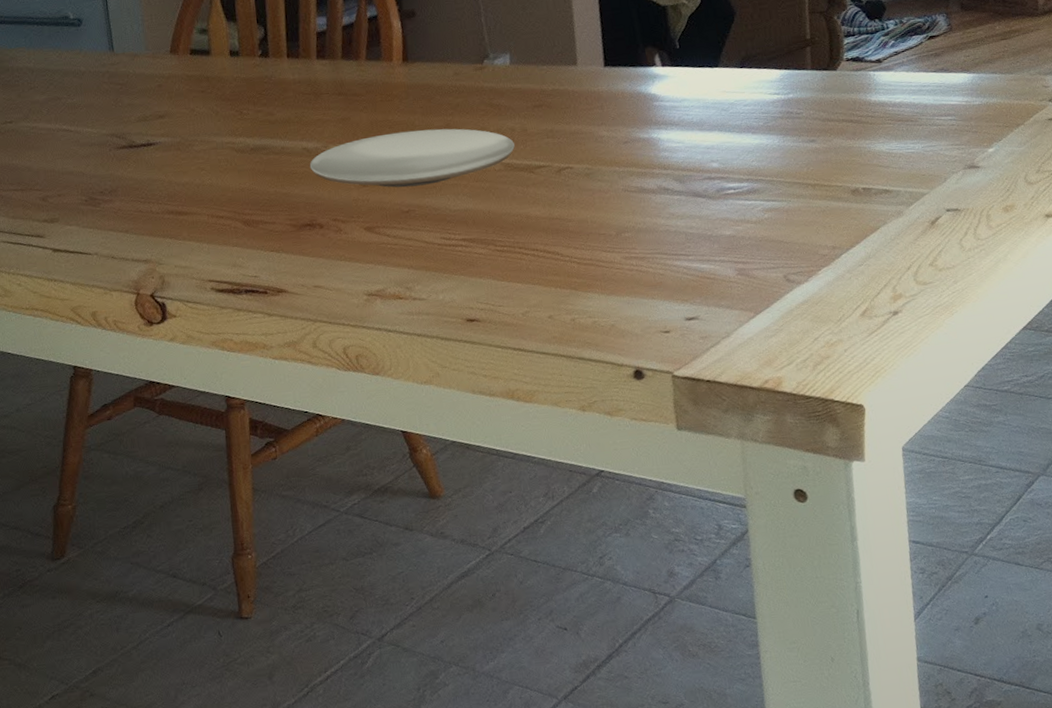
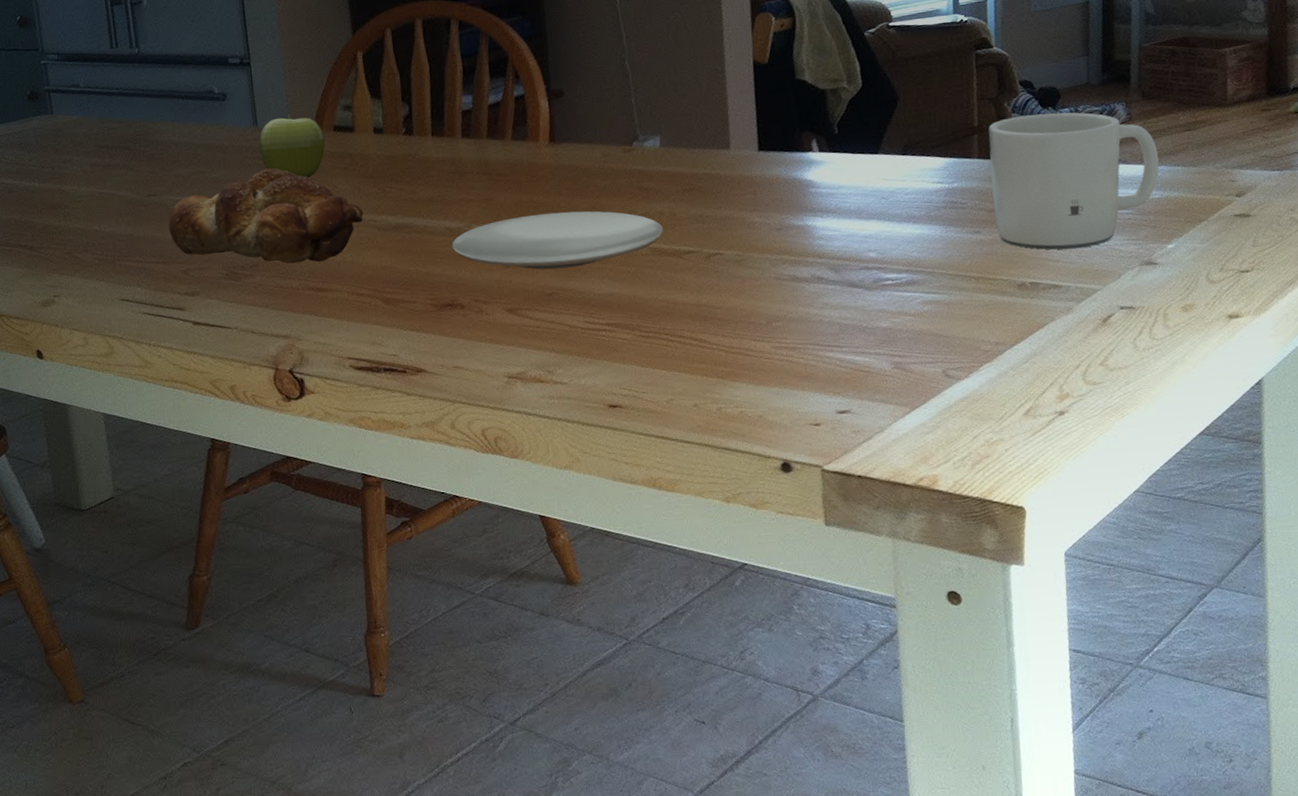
bread loaf: none [26,93,222,188] -> present [169,168,364,264]
fruit: none [116,39,182,102] -> present [259,115,325,179]
mug: none [820,24,979,156] -> present [988,112,1160,250]

